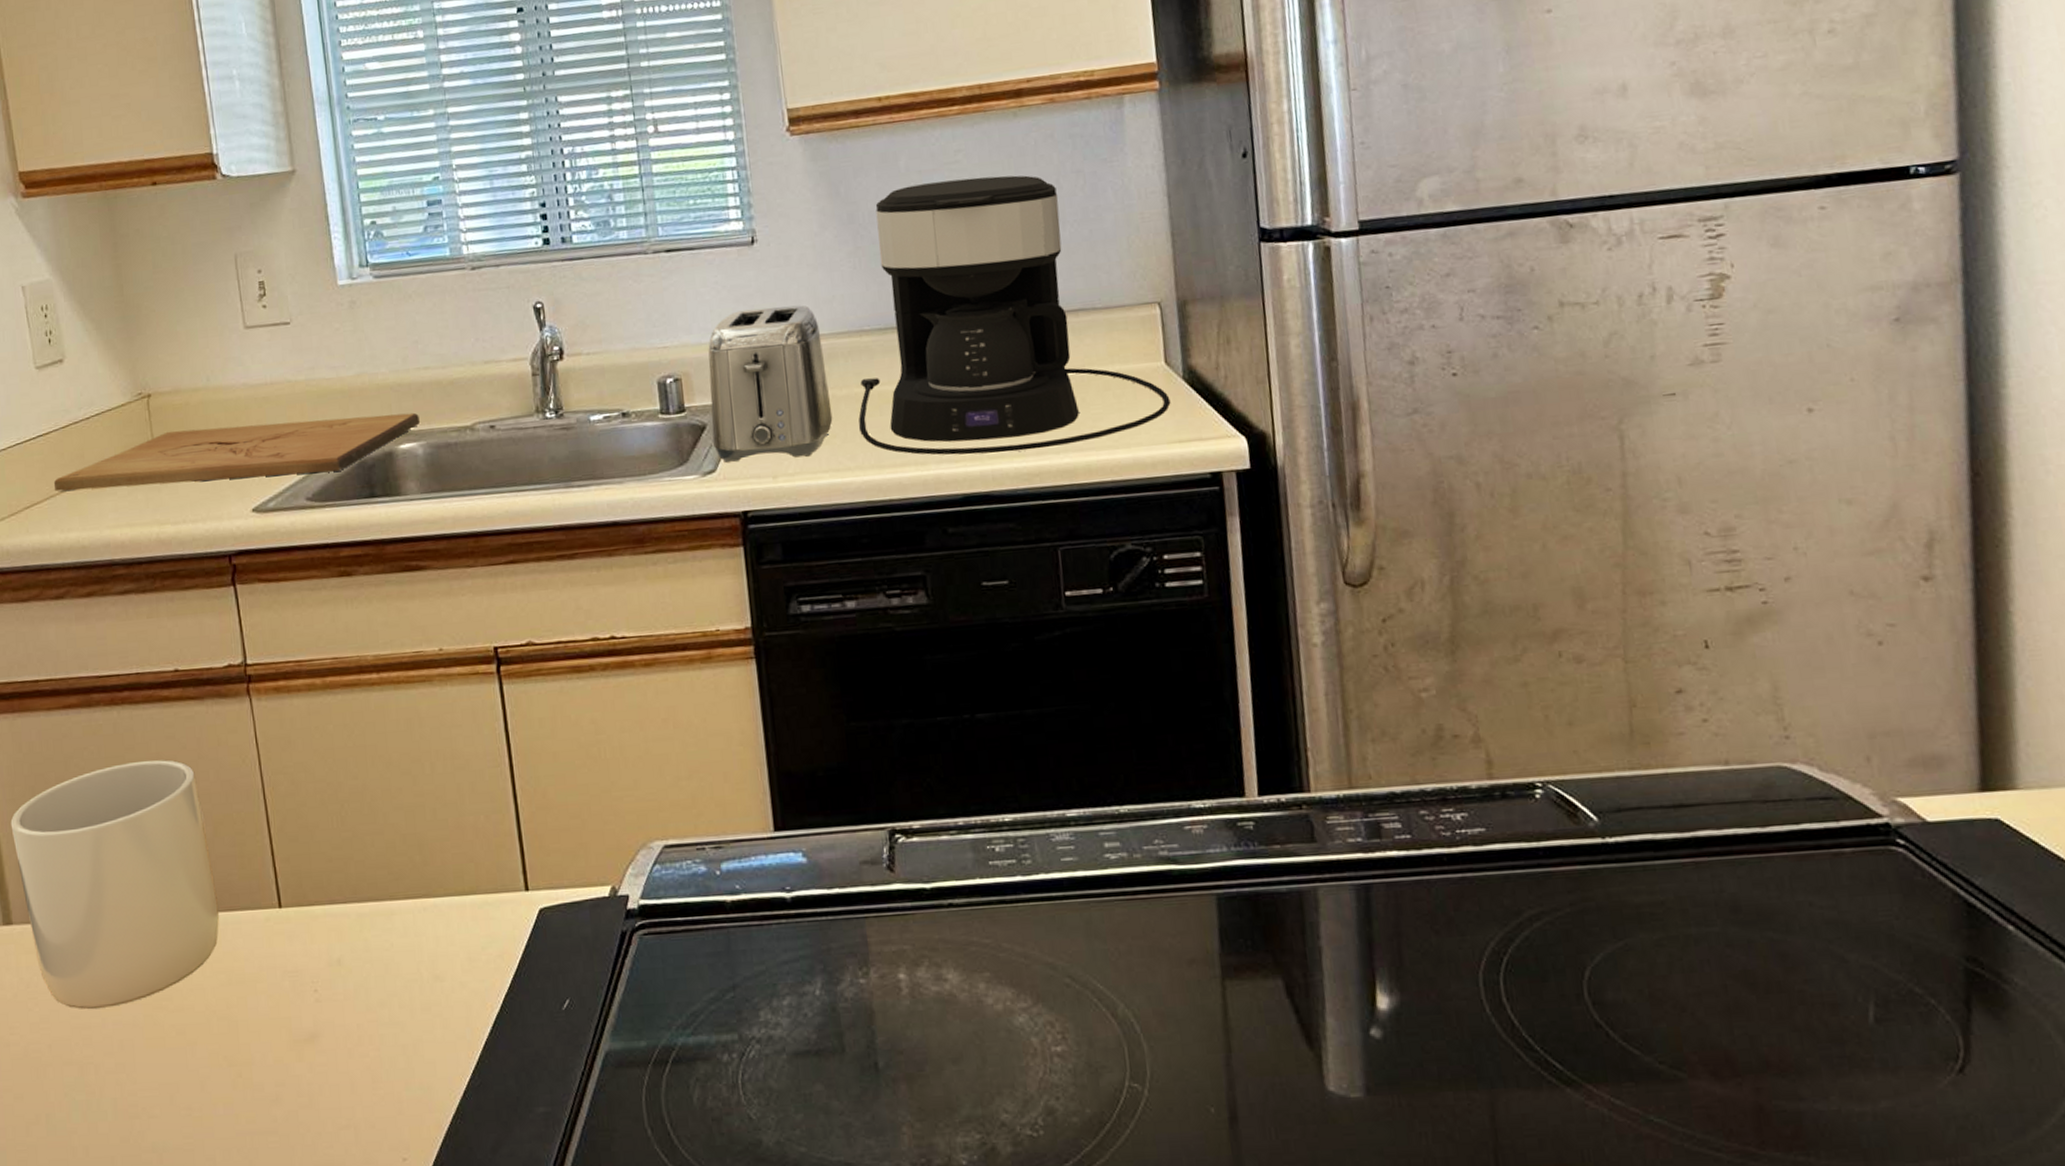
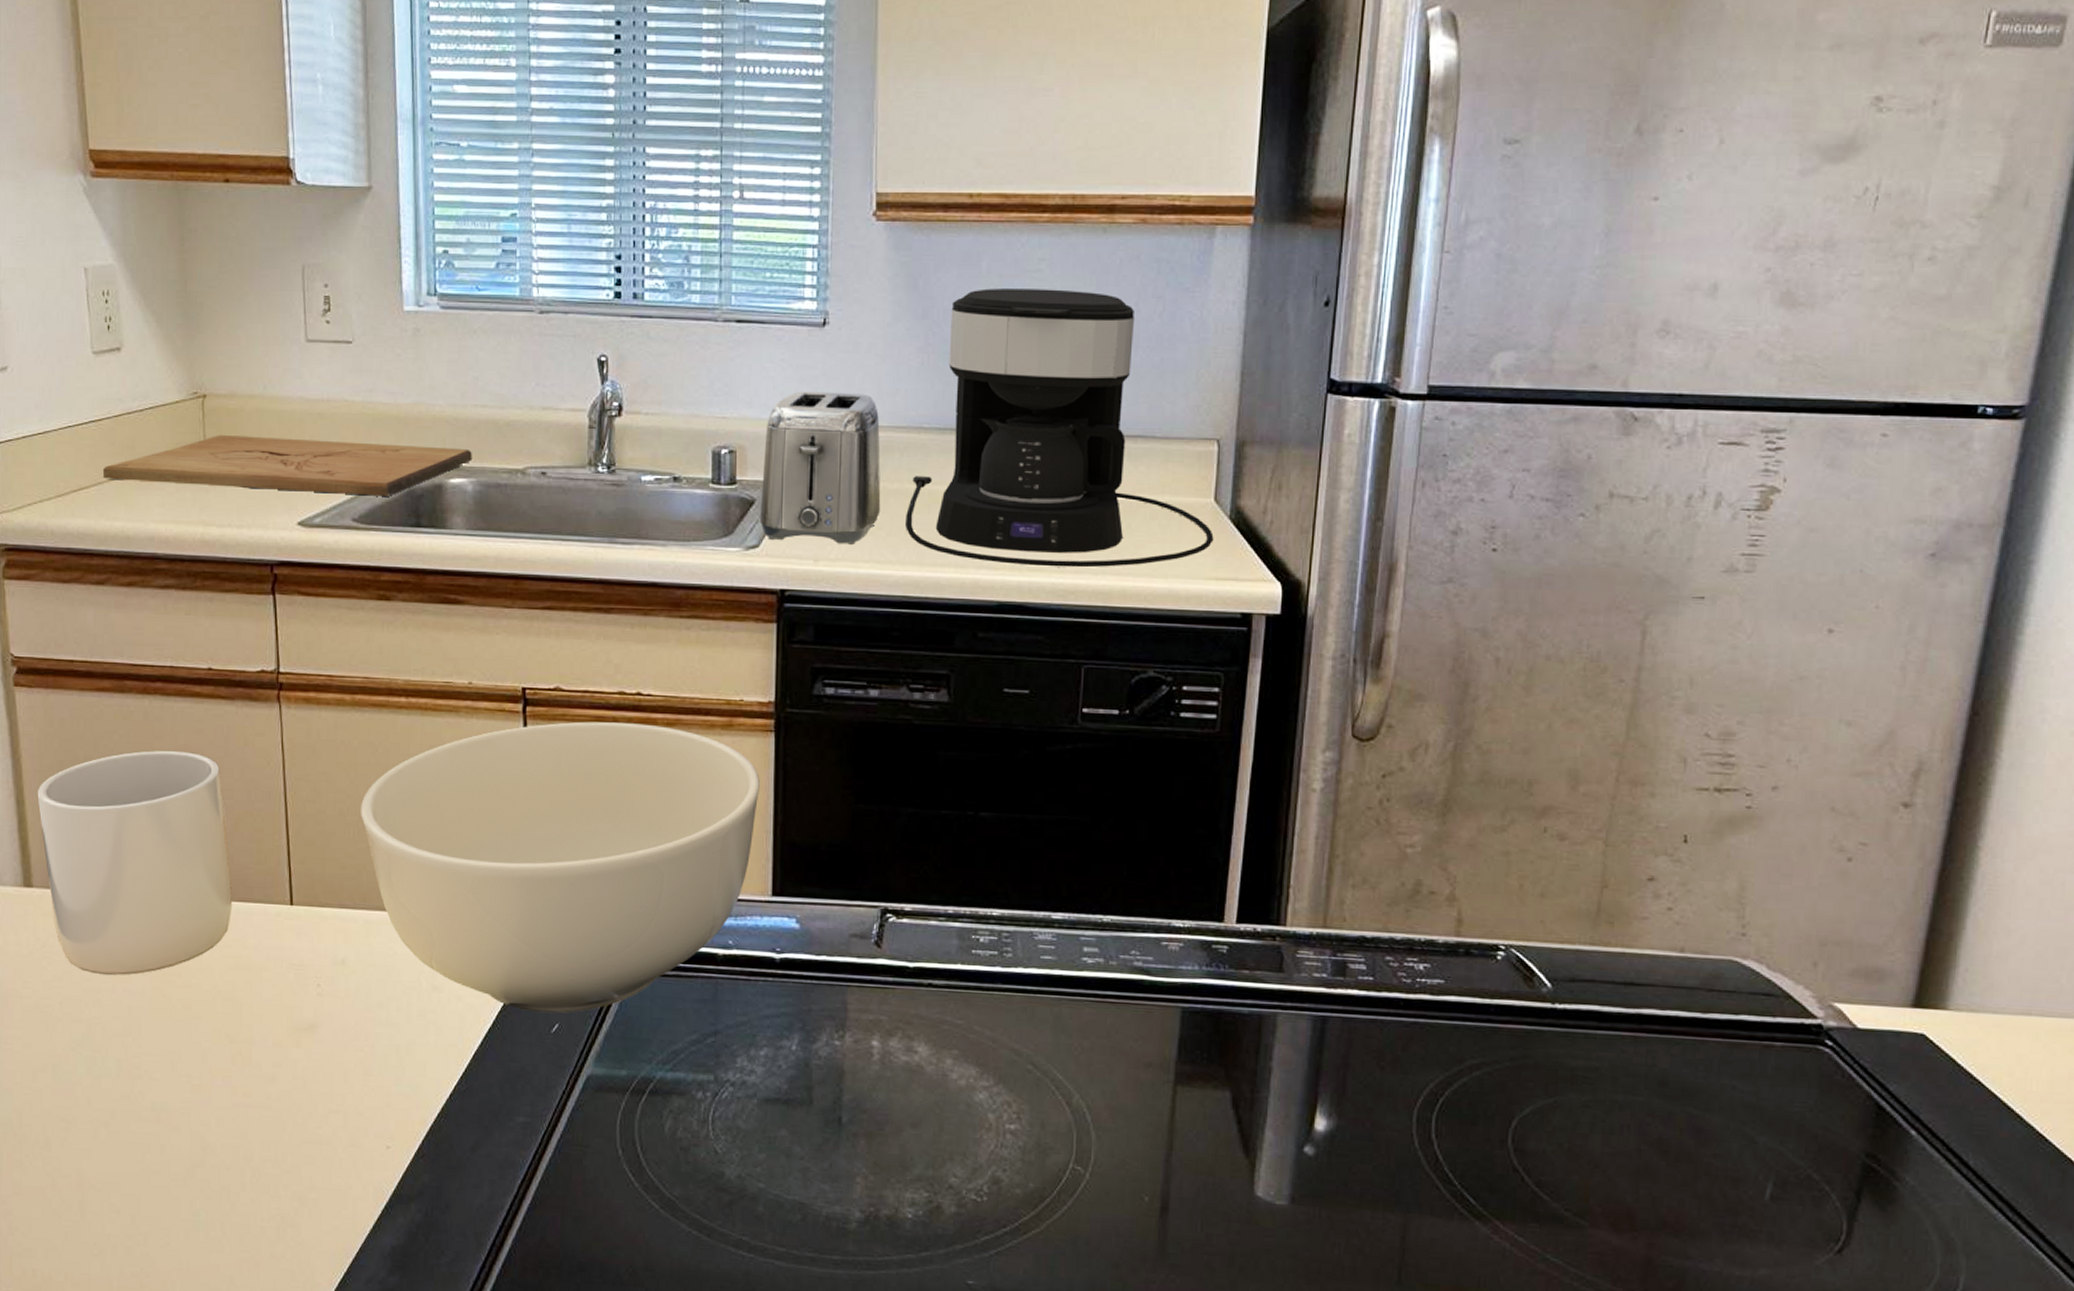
bowl: none [342,667,748,990] -> present [361,721,760,1014]

